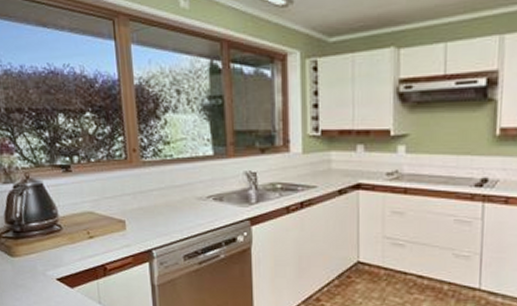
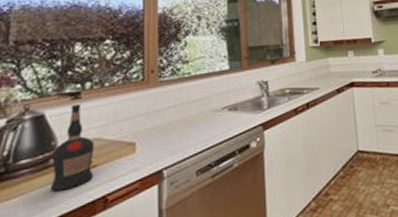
liquor bottle: none [54,176,92,254] -> present [49,103,95,192]

